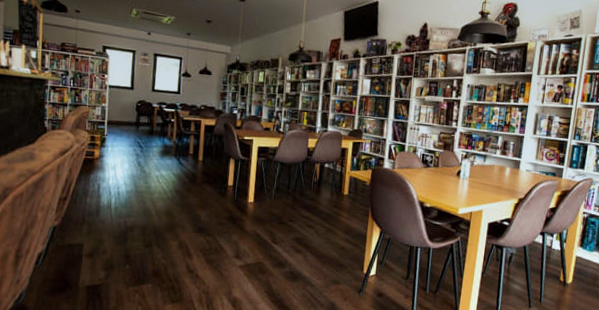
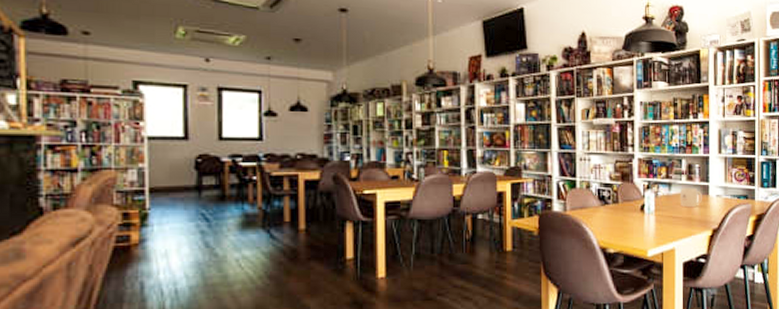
mug: none [492,160,514,178] -> present [679,187,703,208]

